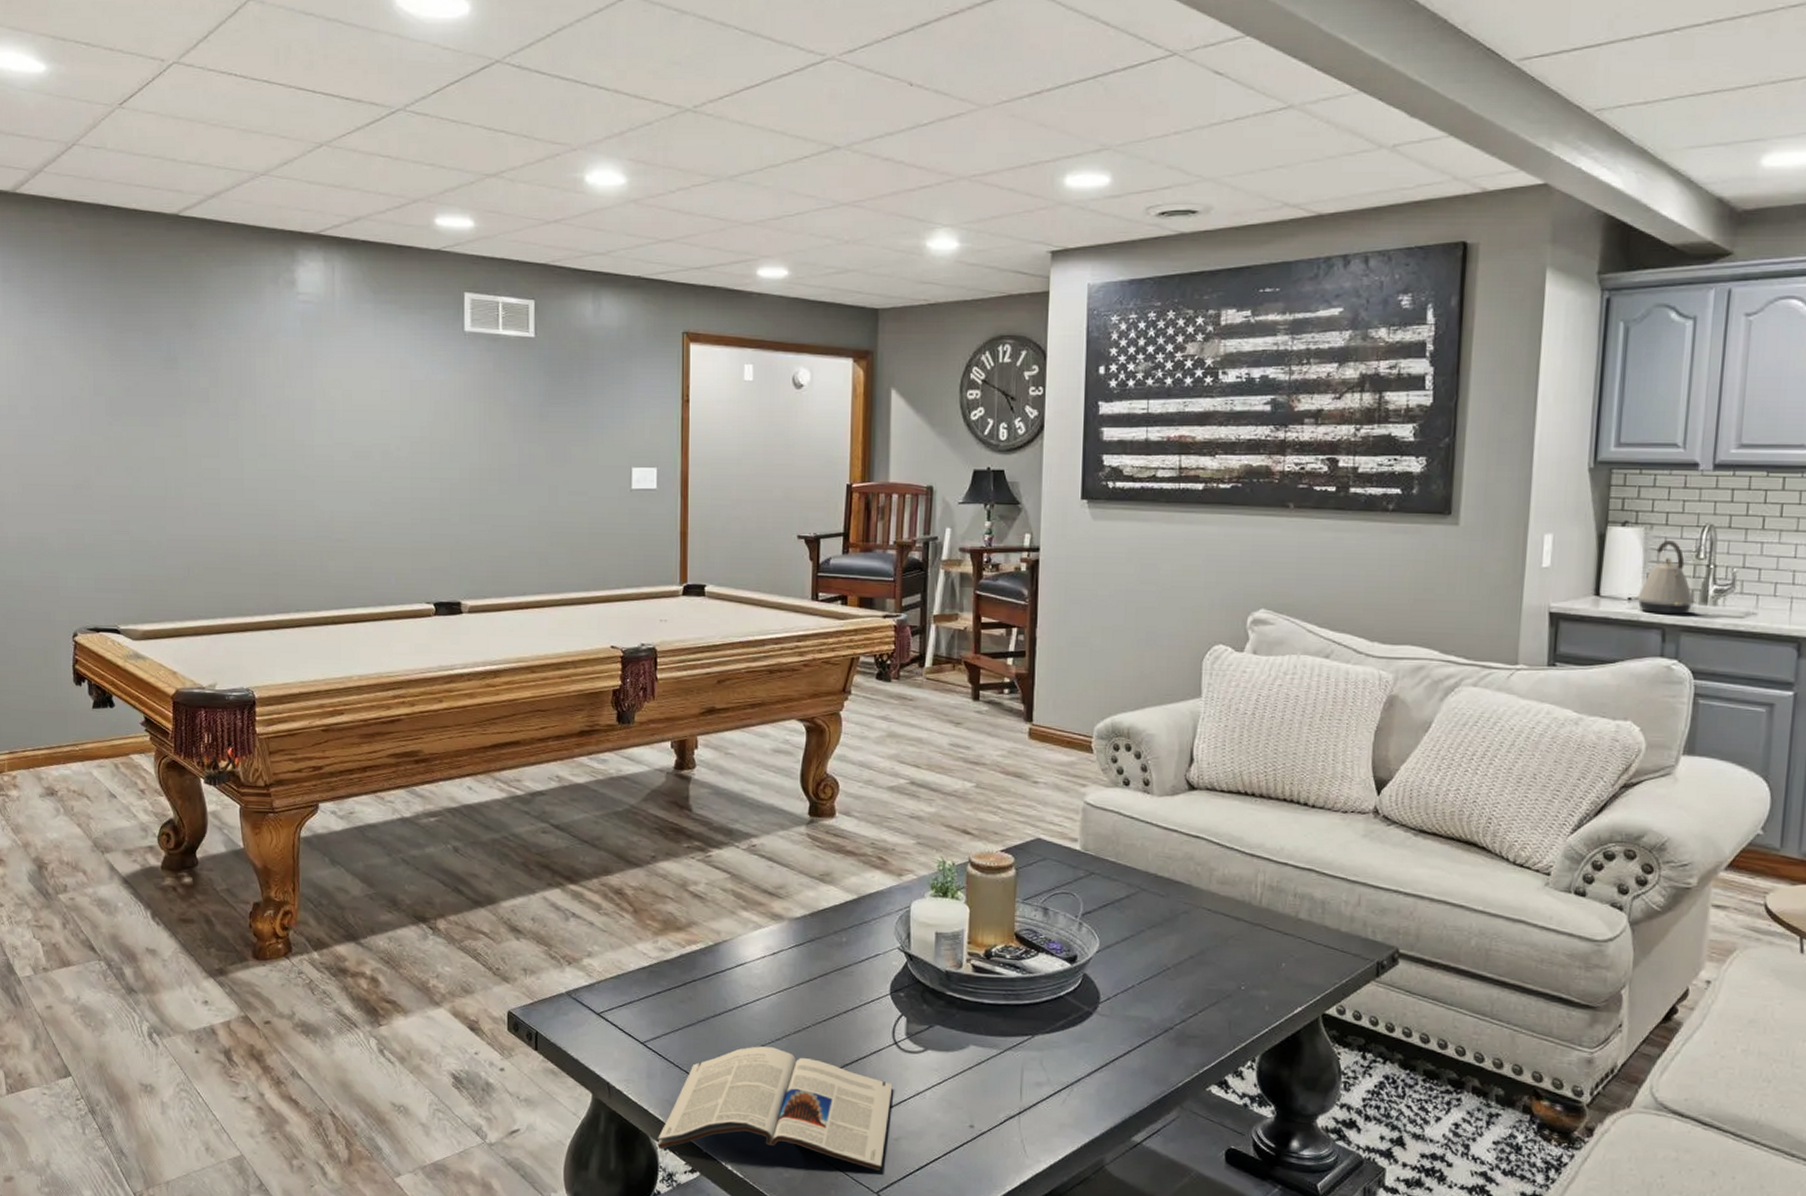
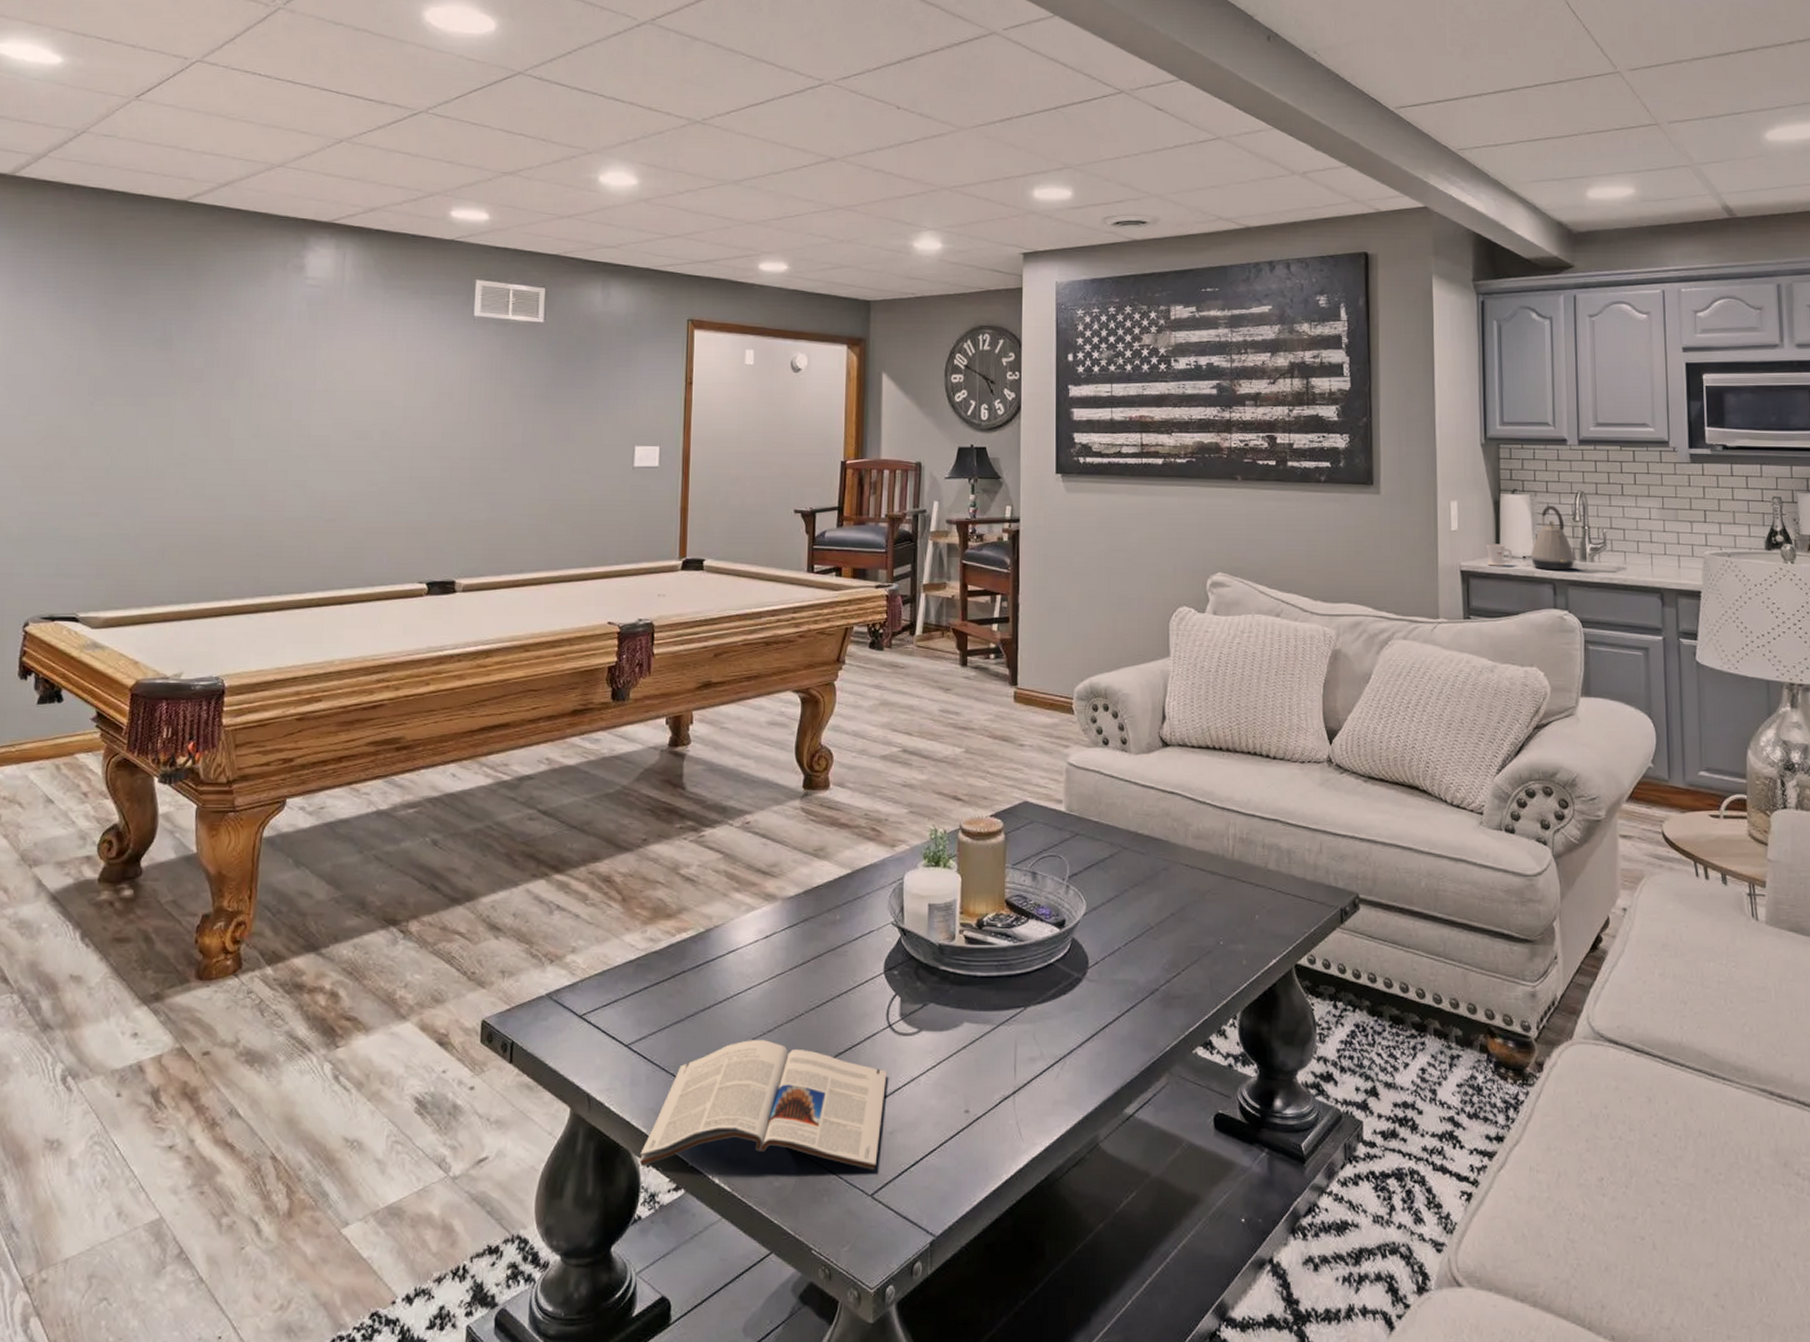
mug: none [1582,582,1615,608] -> present [1486,543,1512,566]

